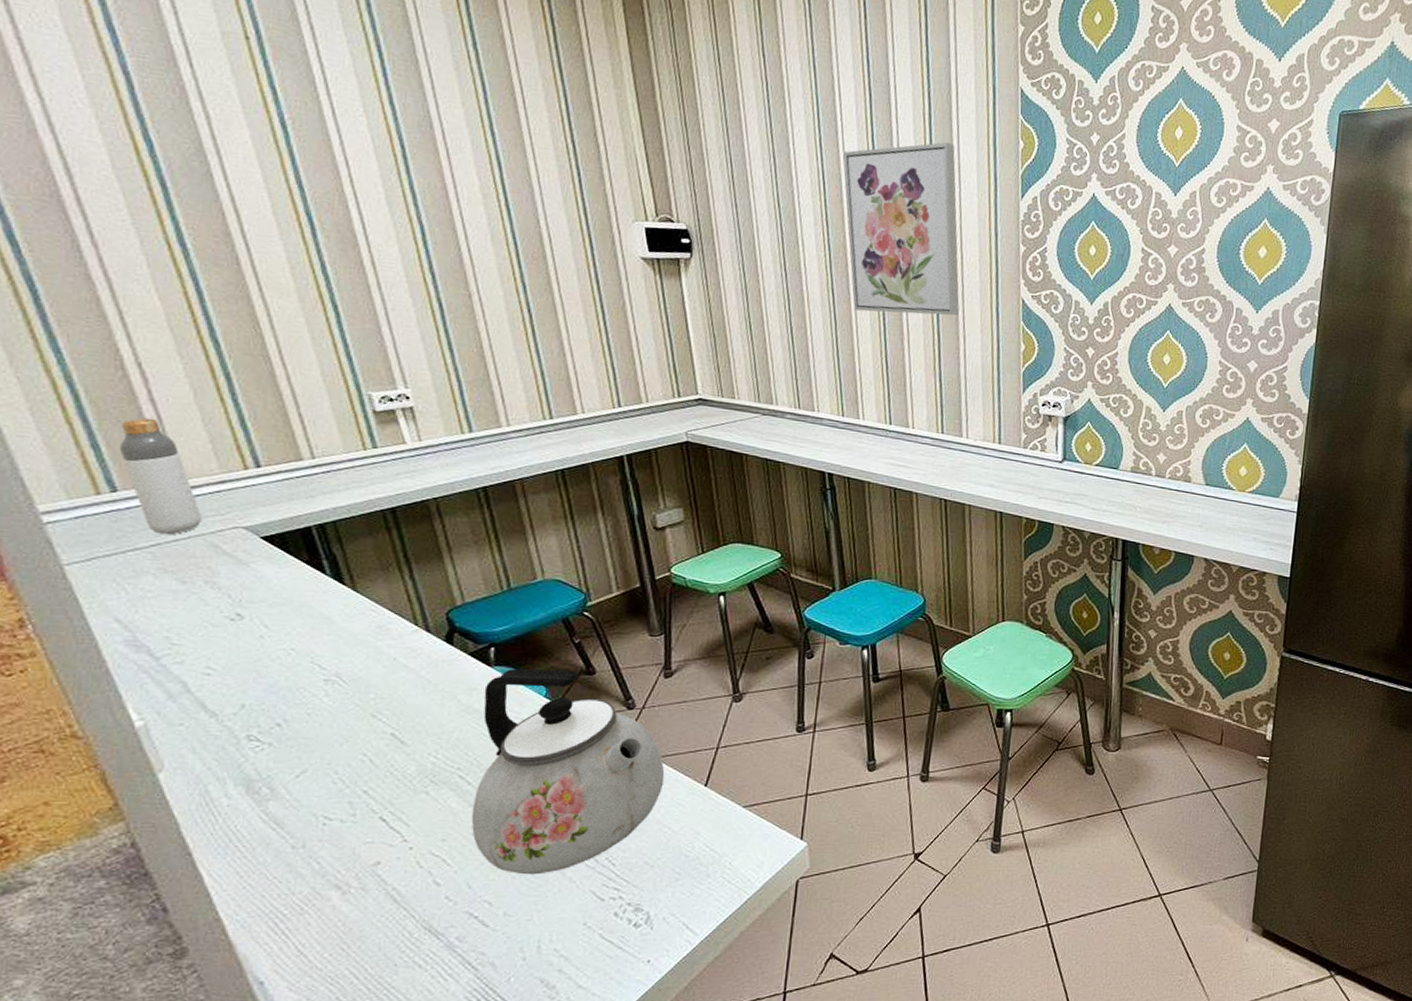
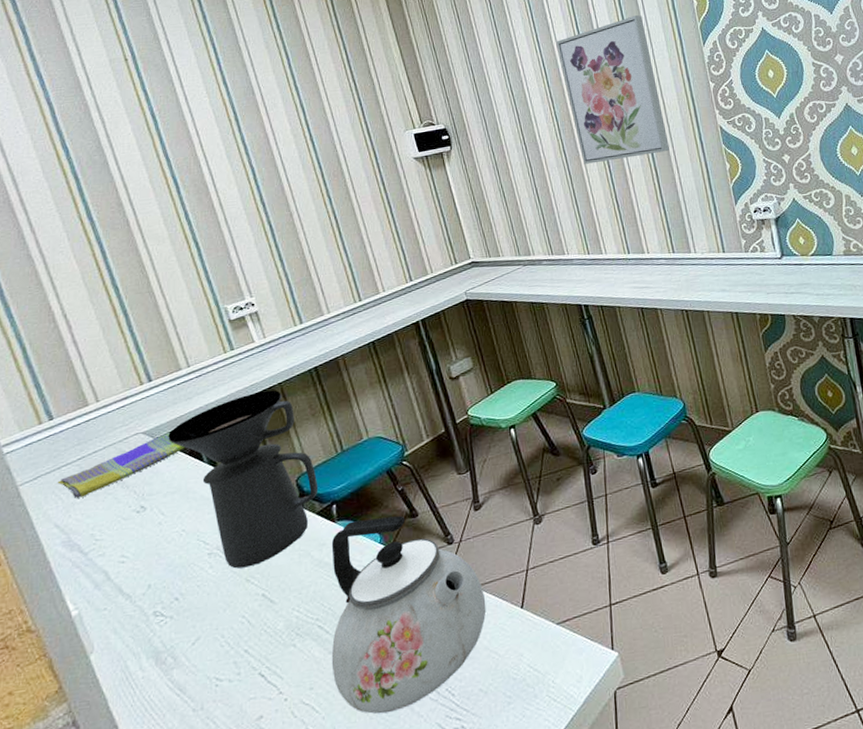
bottle: present [119,417,201,535] -> none [53,356,112,449]
dish towel: none [119,532,303,592] -> present [57,432,186,498]
coffee maker: none [279,503,474,702] -> present [168,390,318,569]

